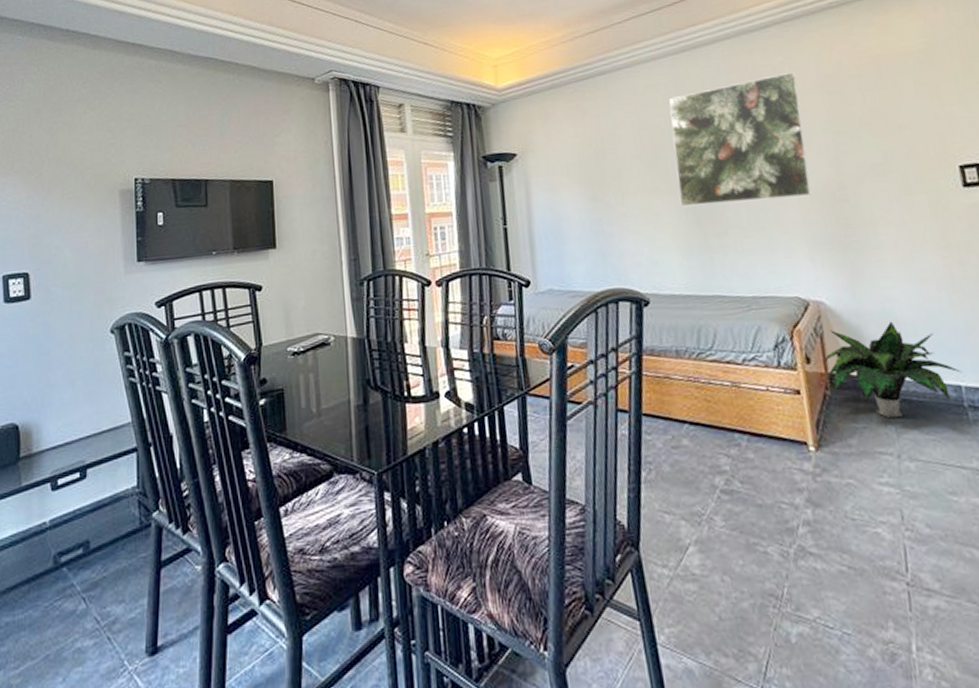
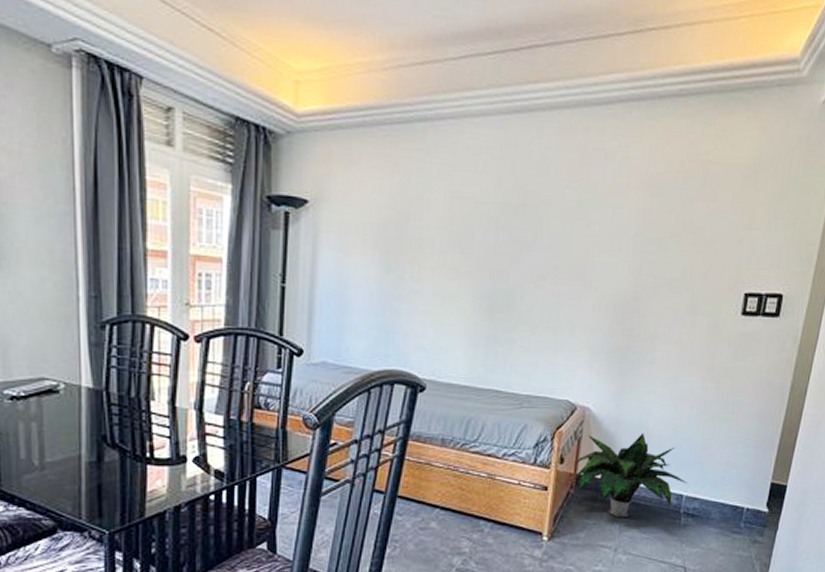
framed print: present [669,72,811,207] -> none [477,162,625,302]

